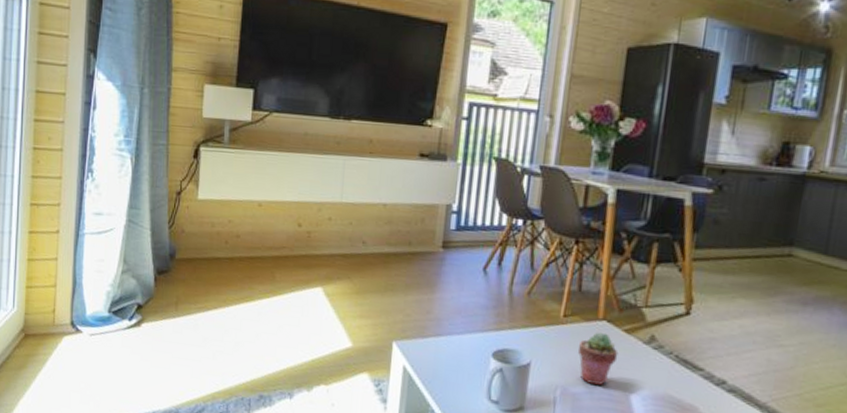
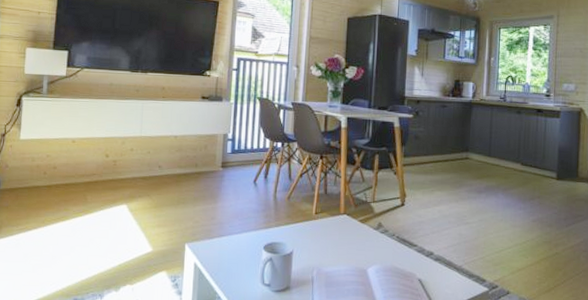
potted succulent: present [577,332,619,385] -> none [327,223,357,264]

